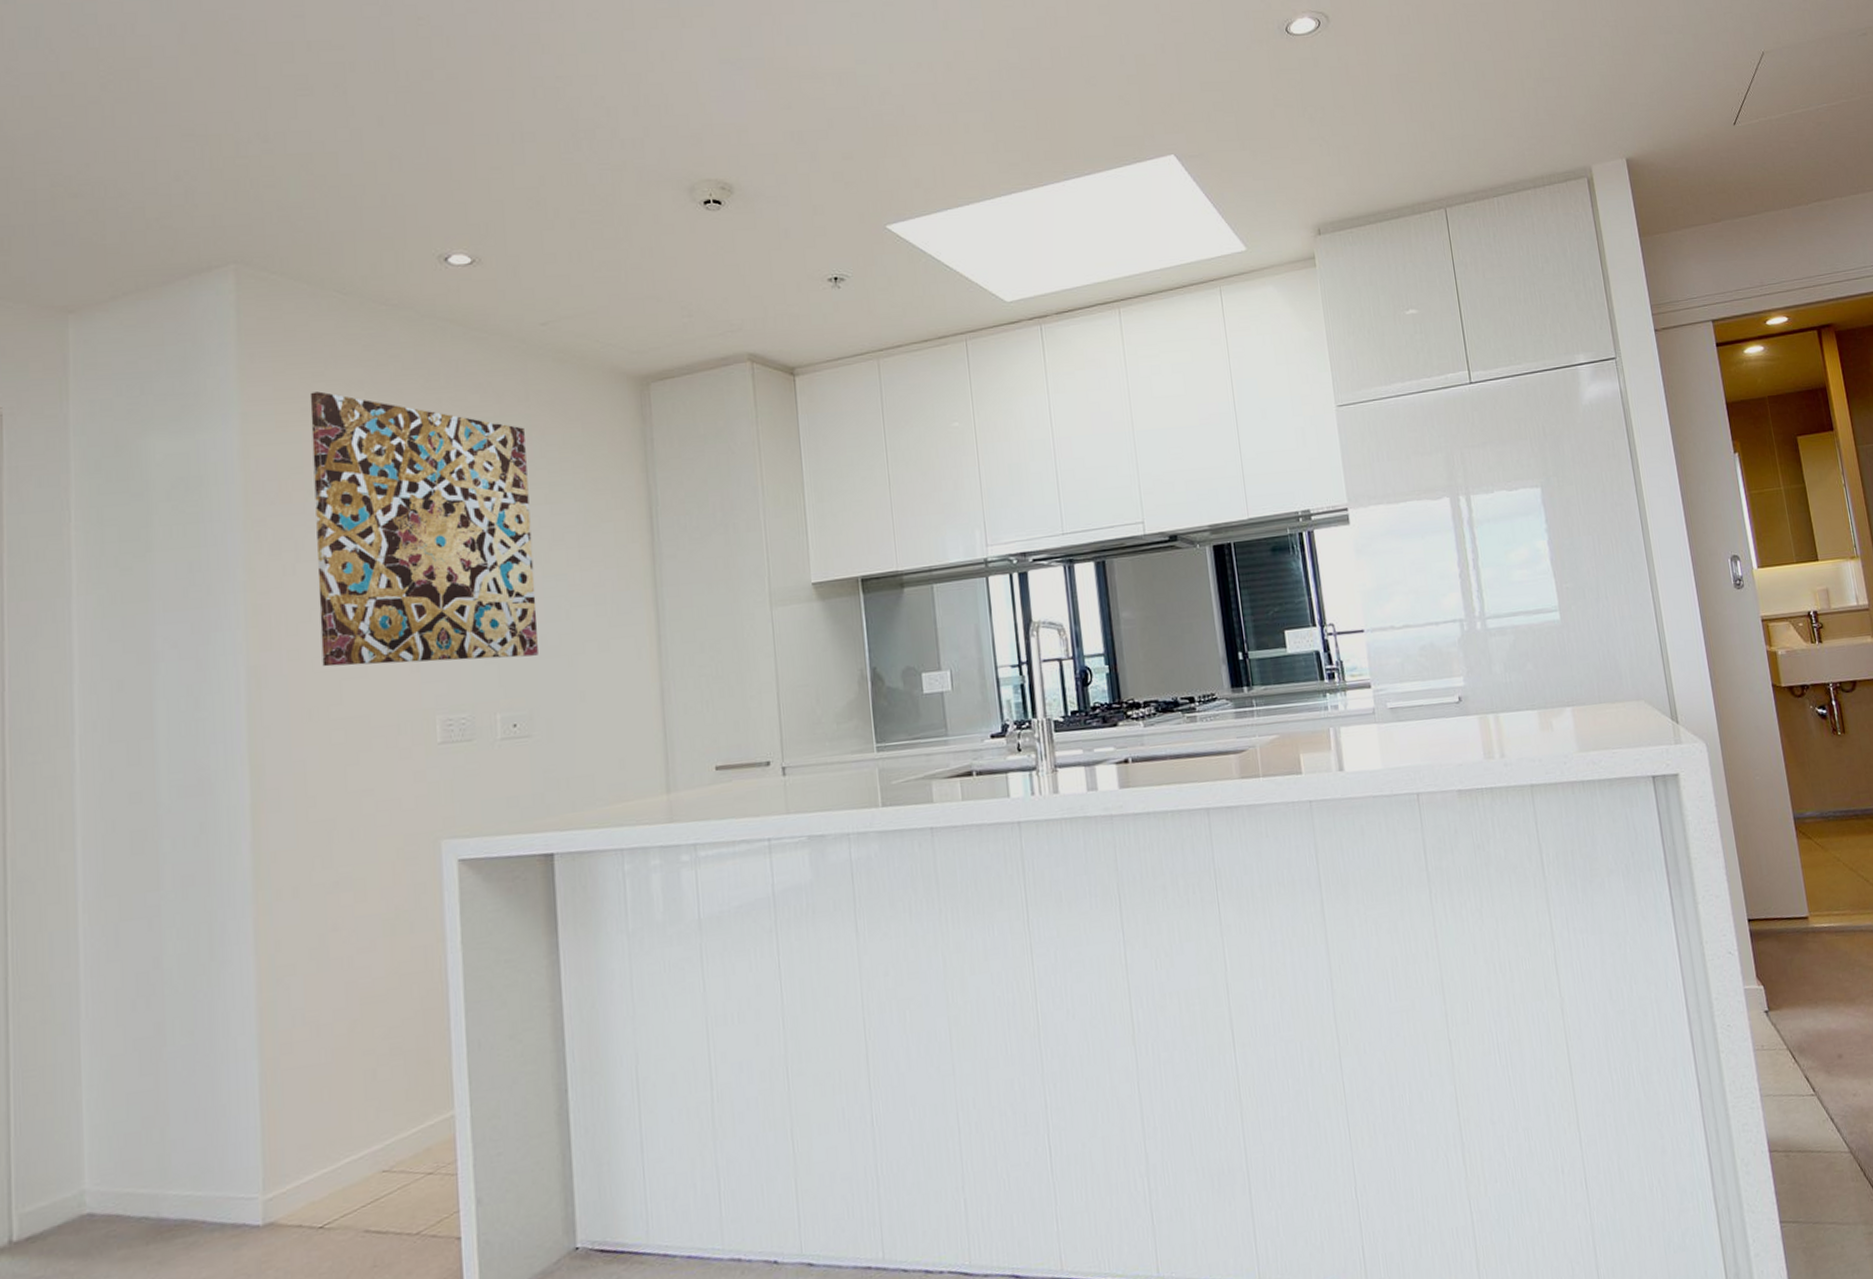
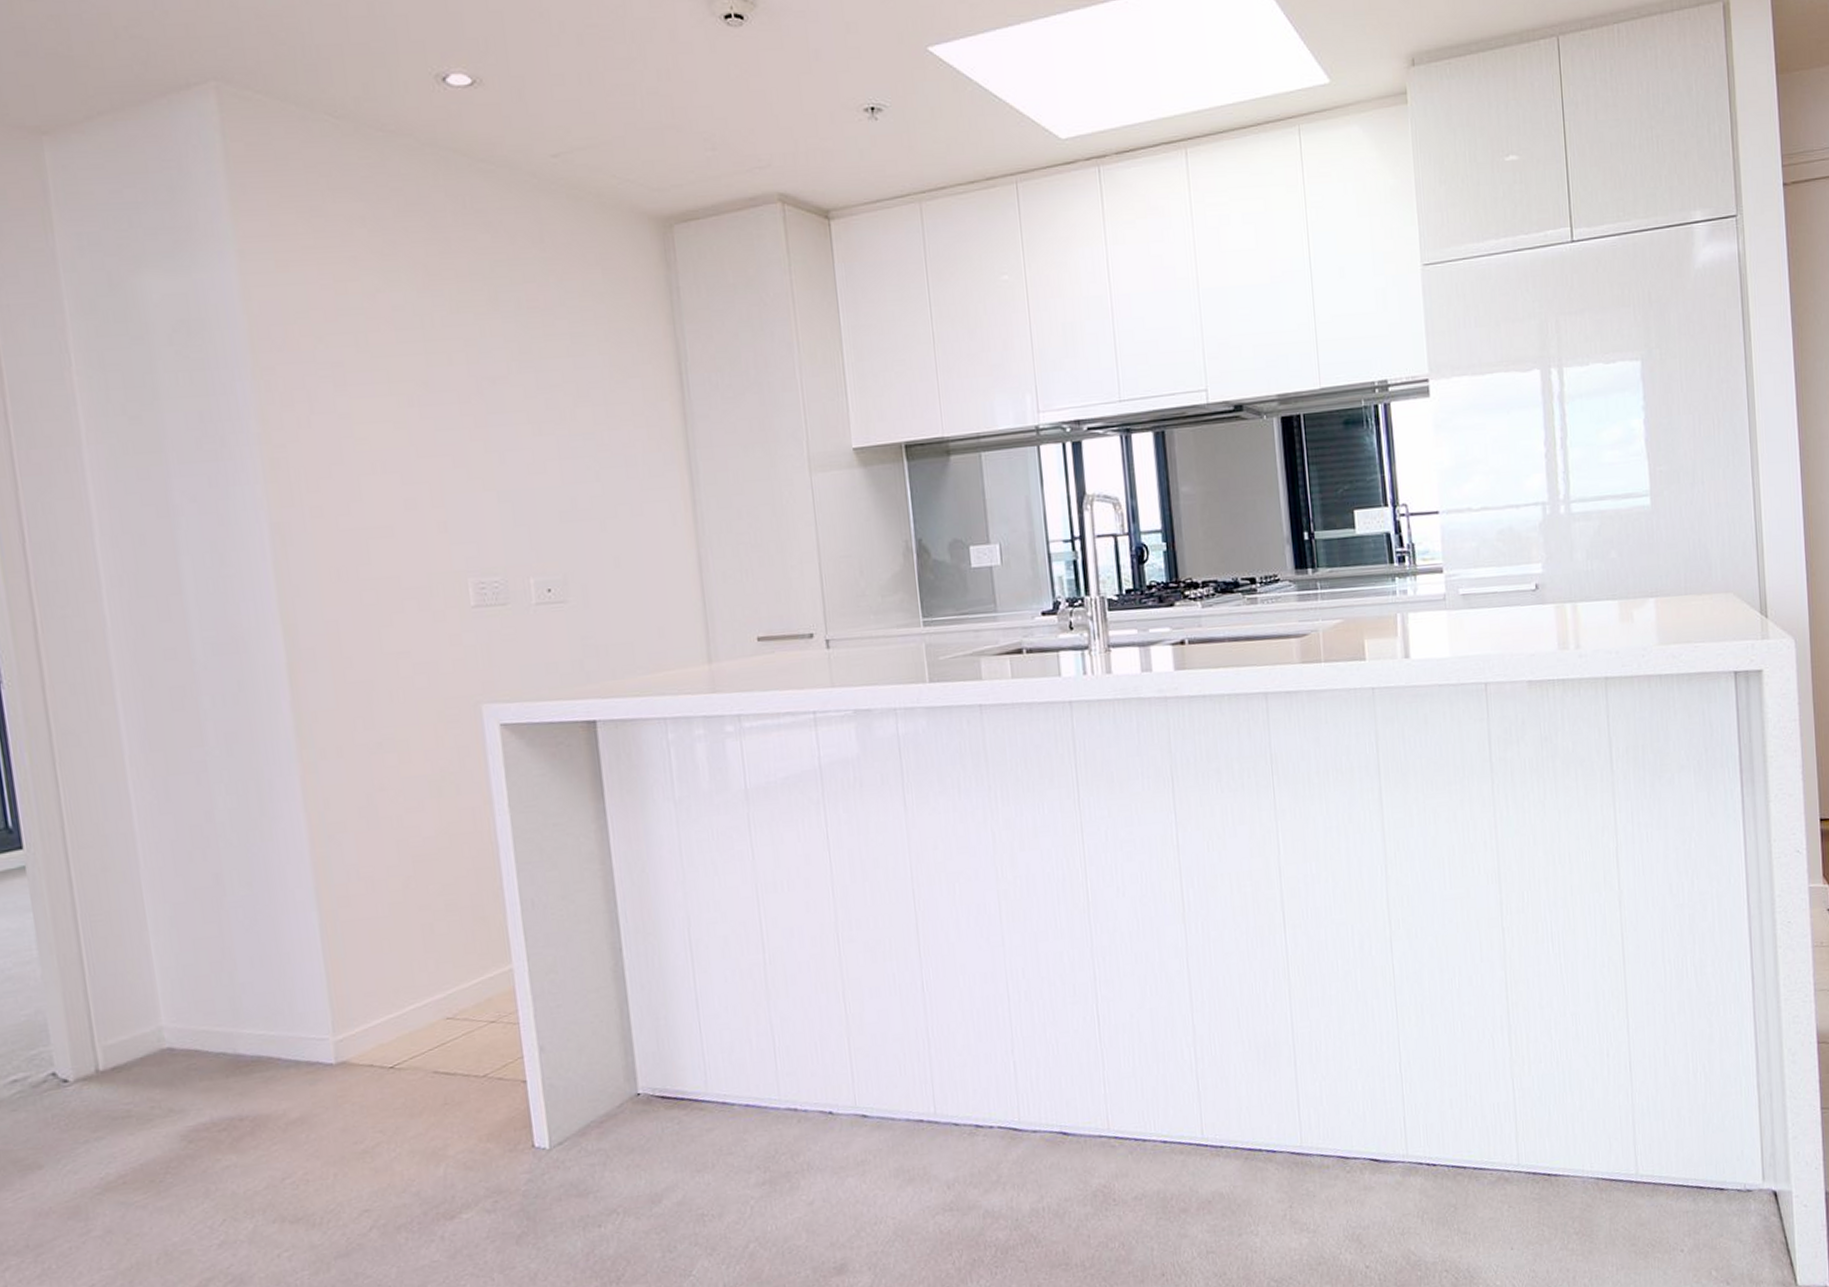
wall art: present [309,391,538,667] -> none [309,228,569,525]

